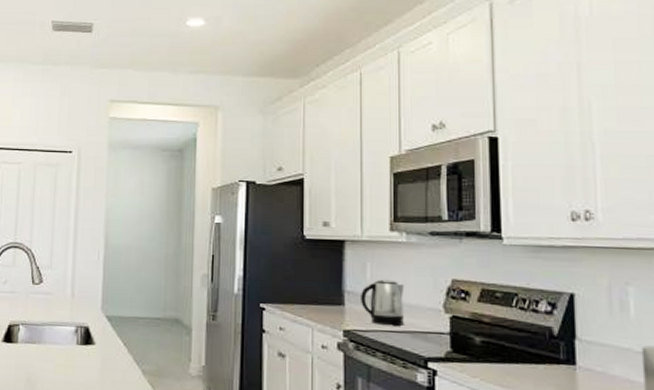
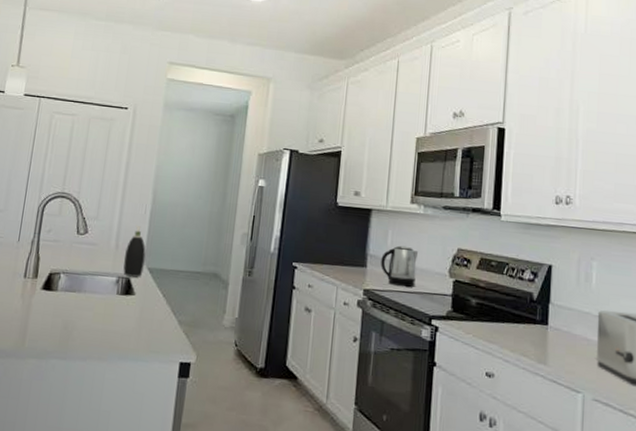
soap dispenser: none [81,271,102,326] -> present [123,224,146,278]

